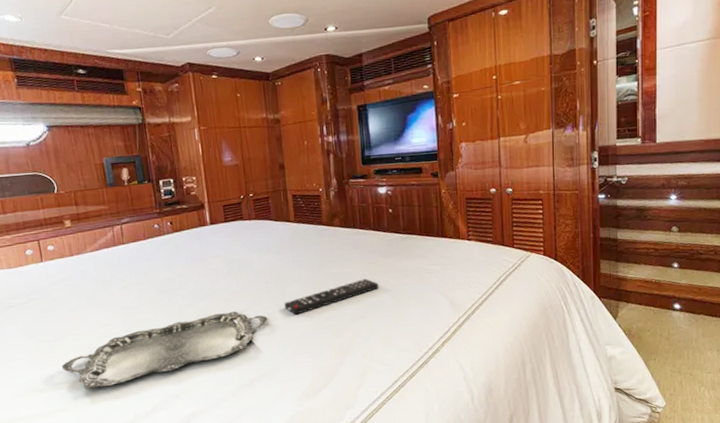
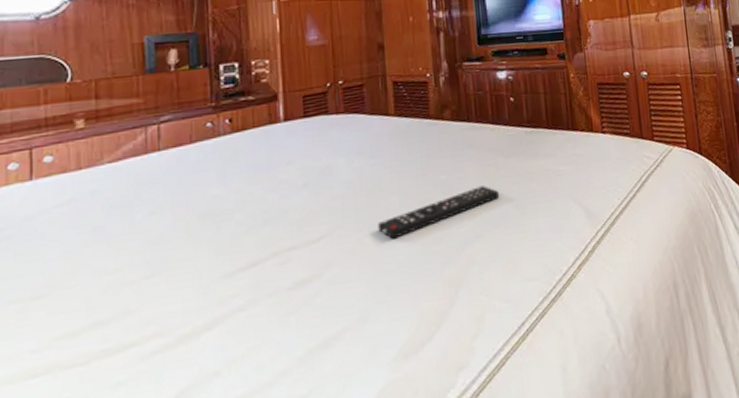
serving tray: present [62,311,268,390] -> none [37,238,355,376]

